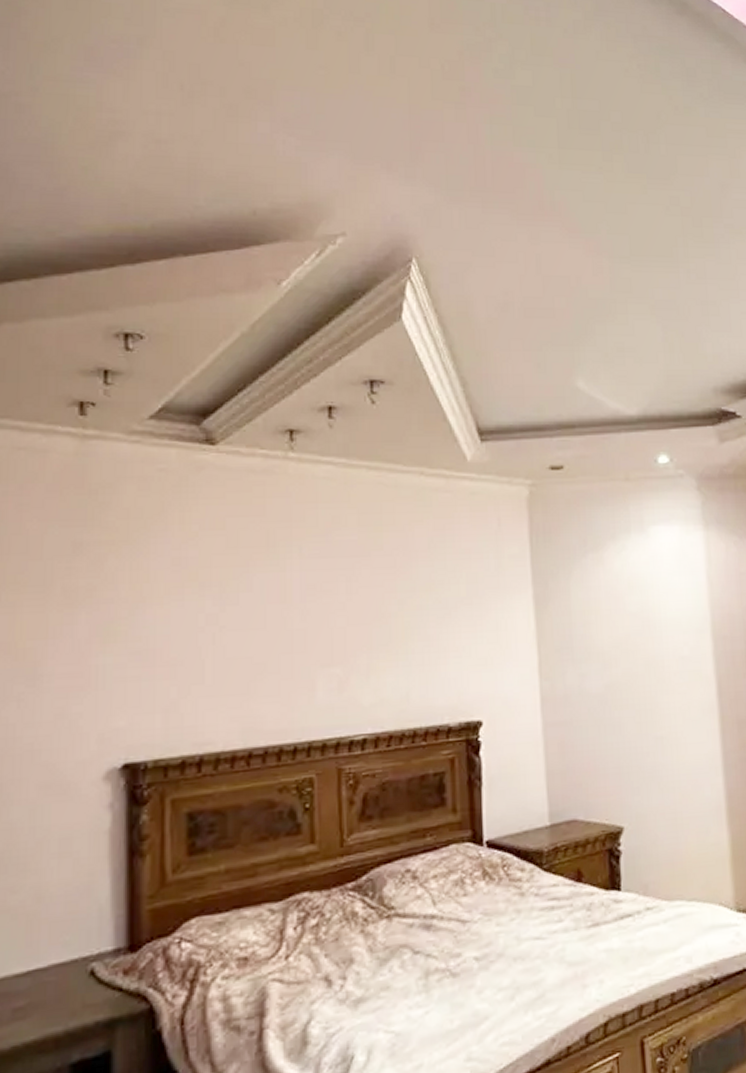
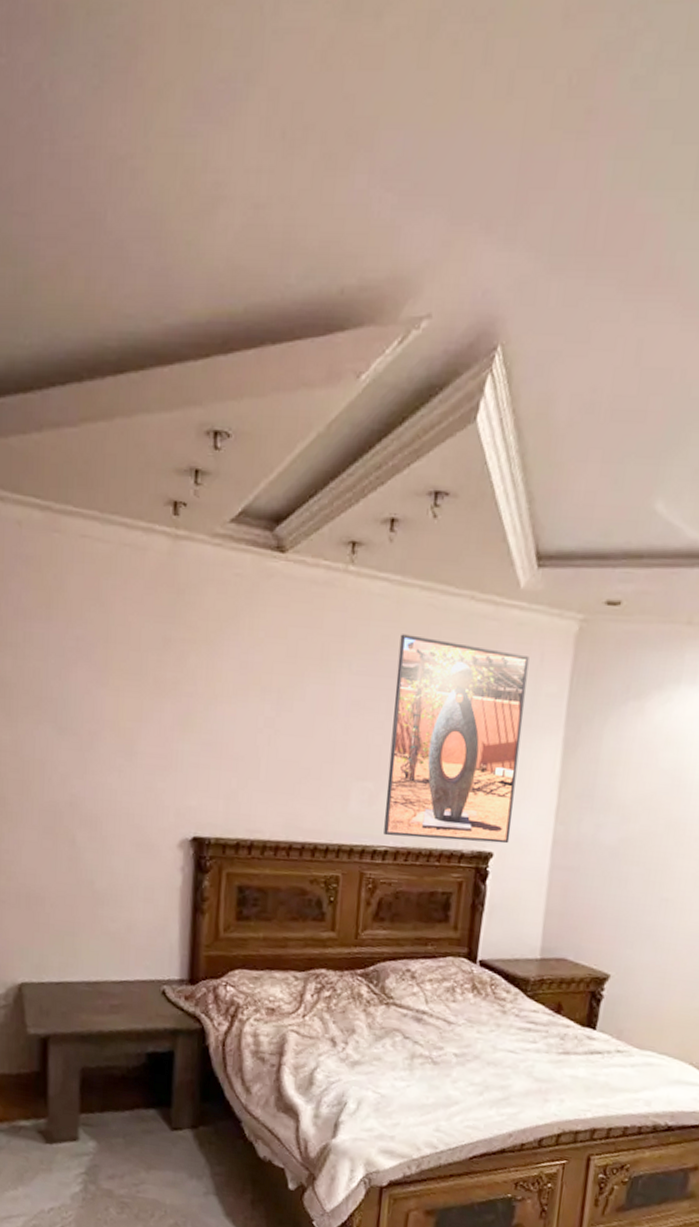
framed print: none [352,513,497,723] -> present [384,634,530,844]

